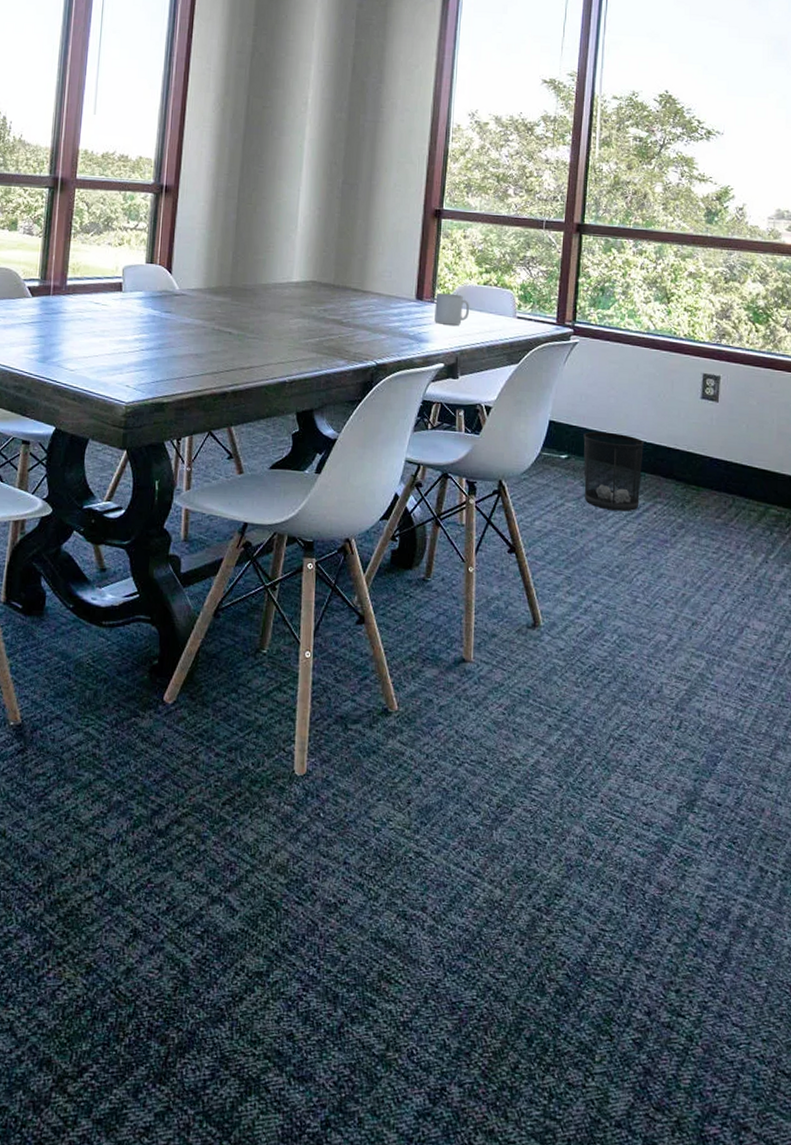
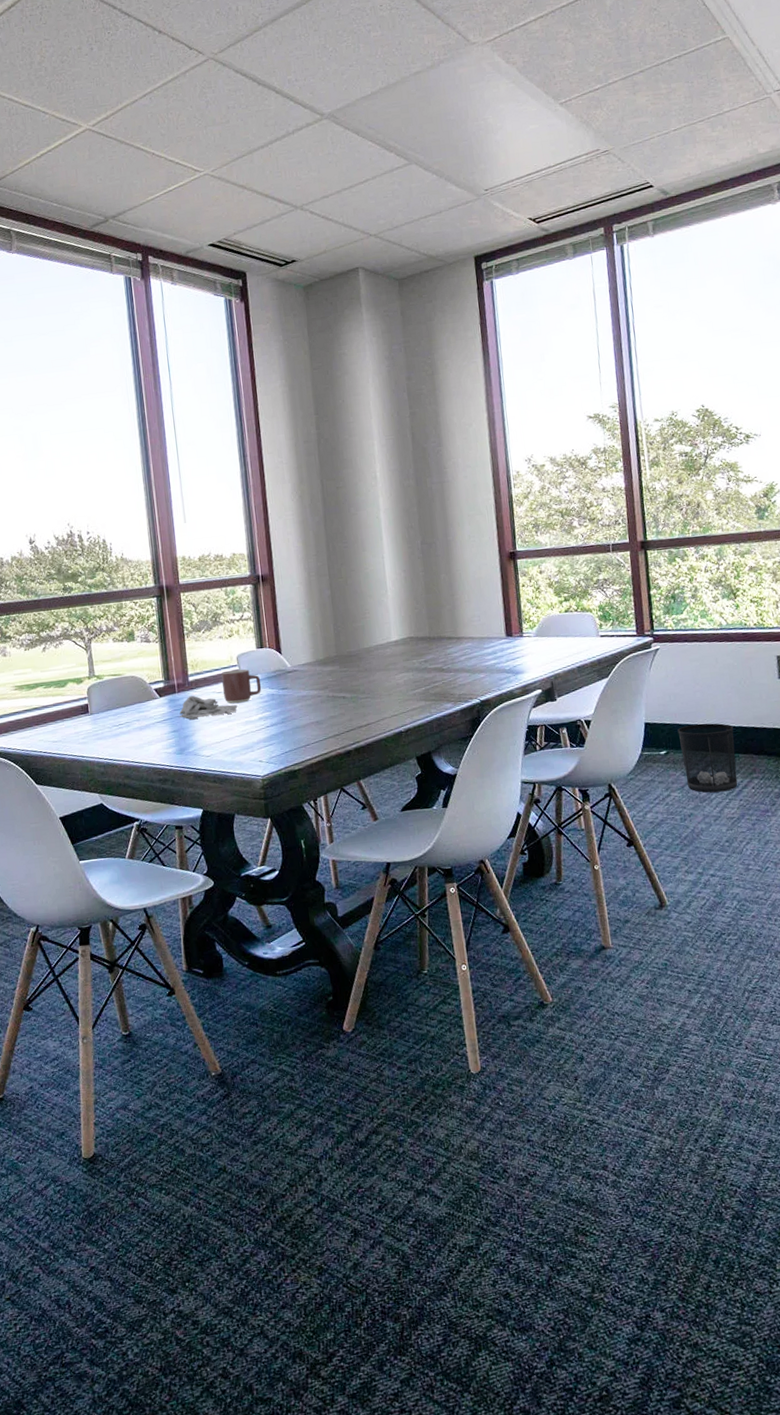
tissue: none [48,300,114,329] -> present [179,695,238,720]
mug: none [101,281,144,319] -> present [221,669,262,704]
mug: present [434,292,470,325] -> none [523,625,557,655]

